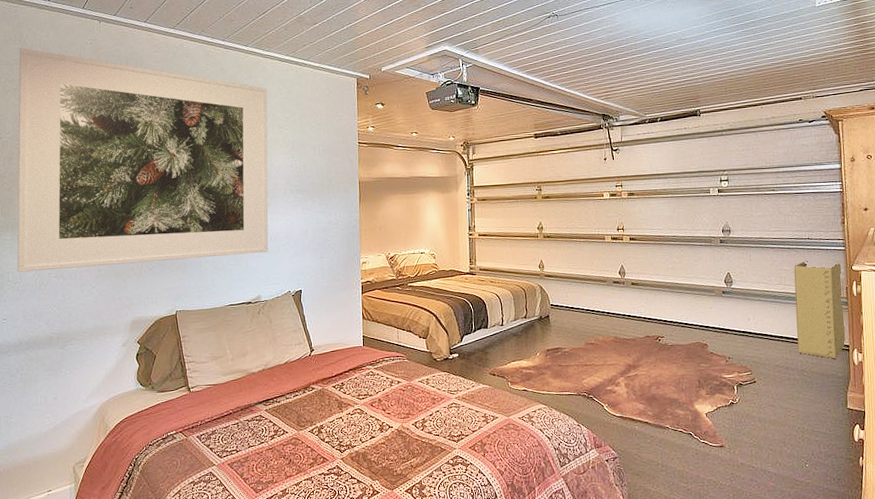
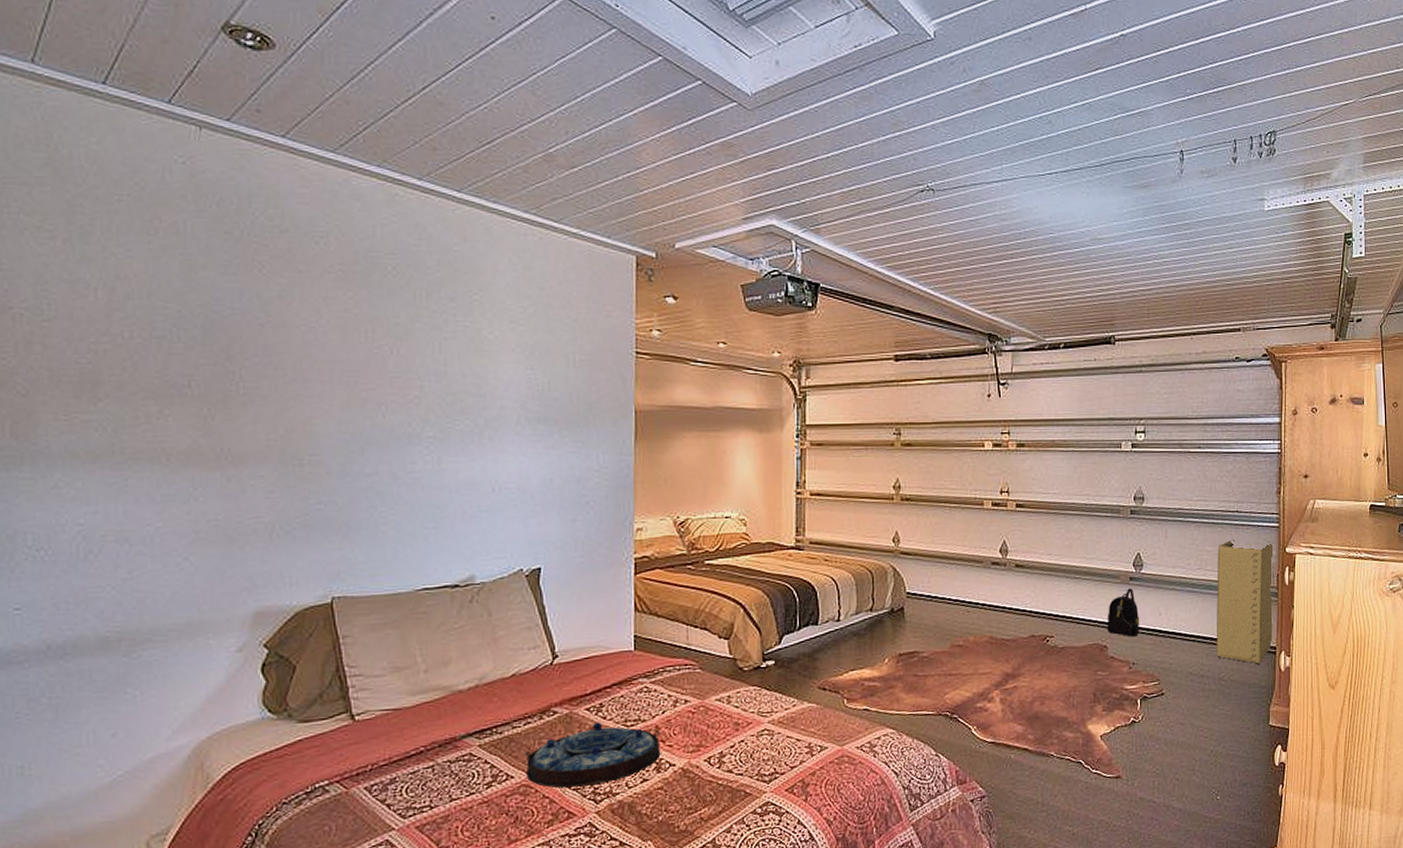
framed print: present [17,48,269,272] -> none [41,159,492,533]
serving tray: none [294,395,383,441] -> present [524,721,661,788]
backpack: none [706,300,733,337] -> present [1107,588,1140,637]

